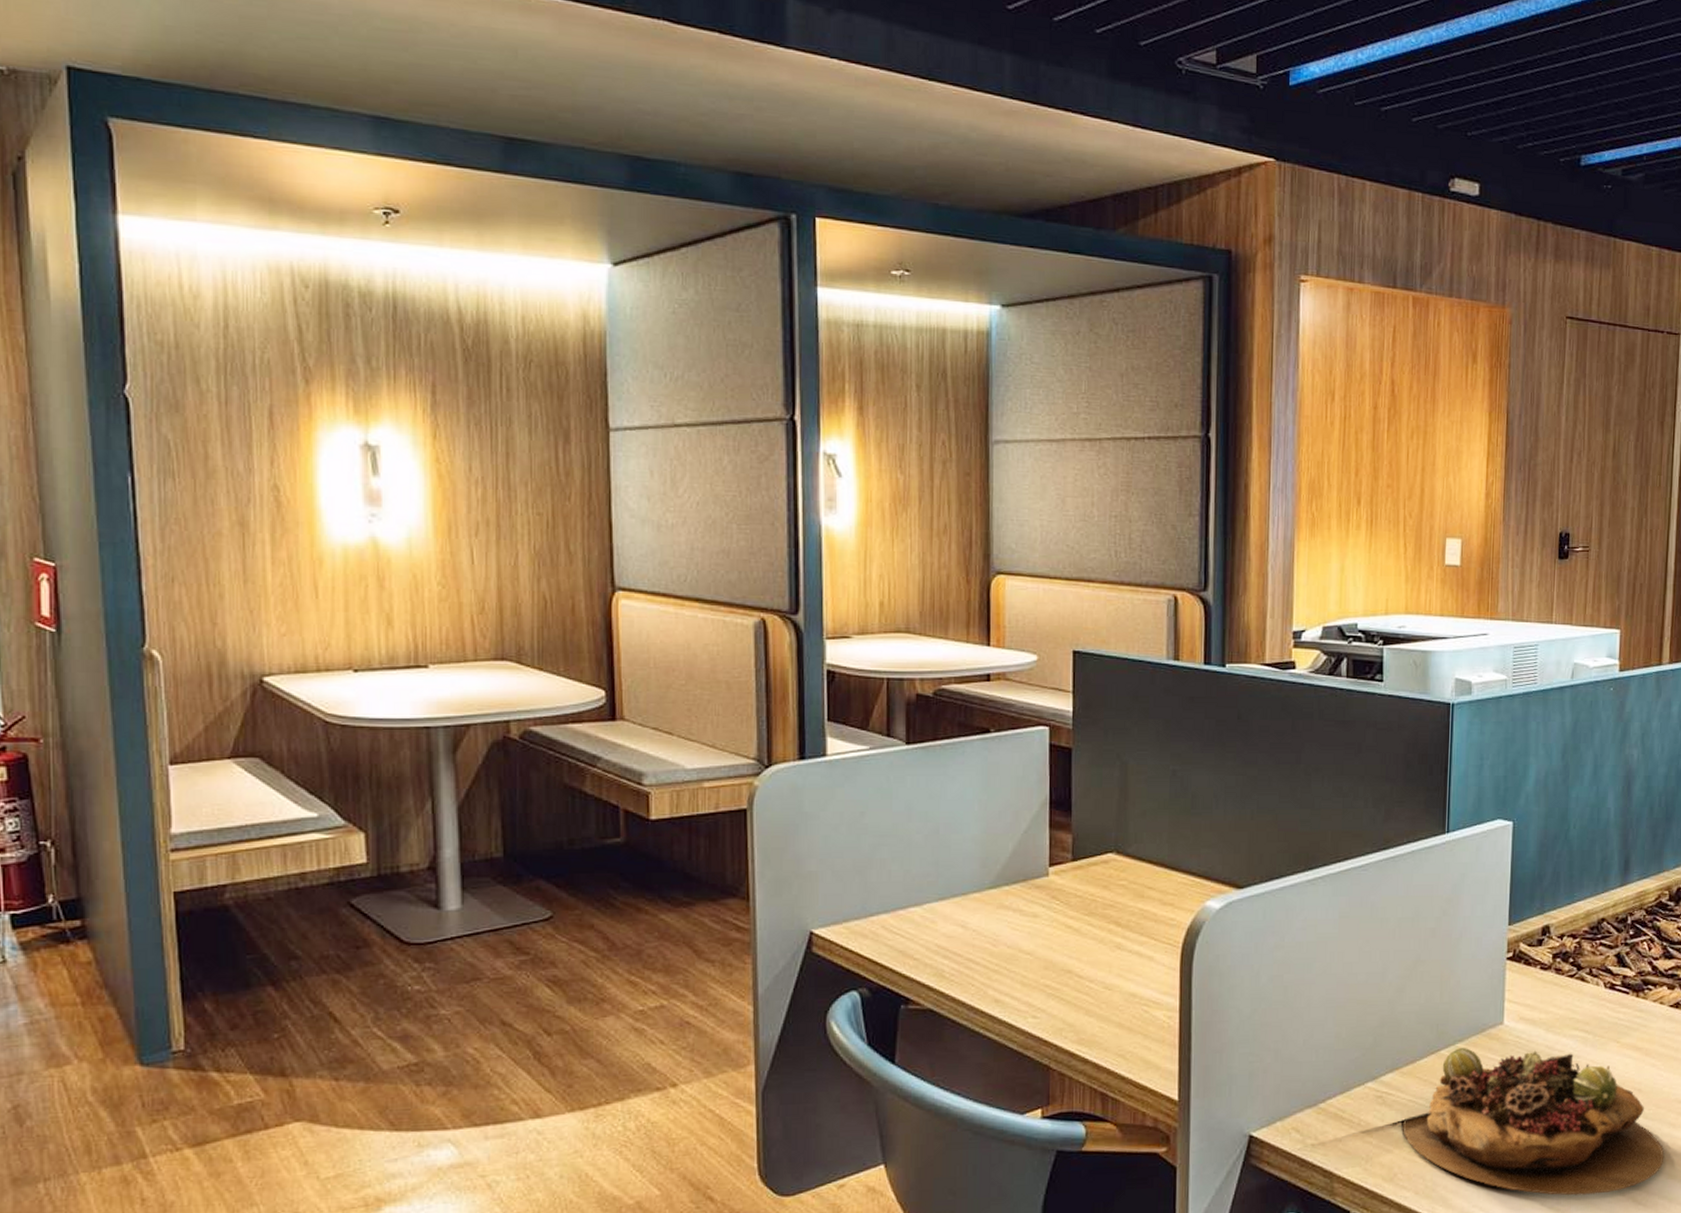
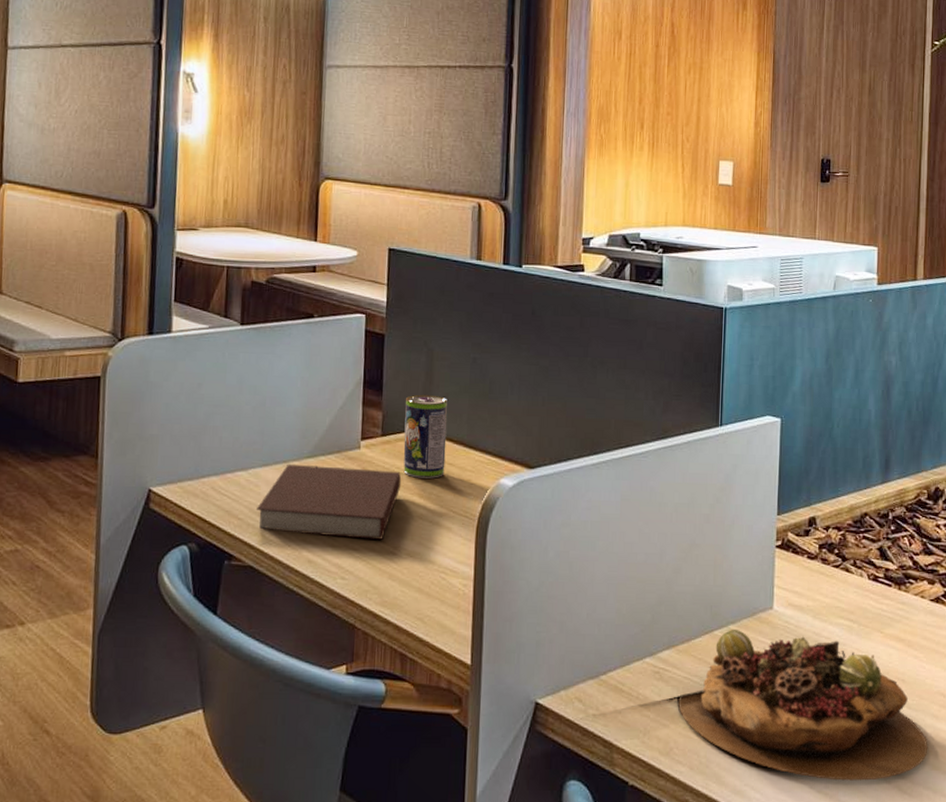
notebook: none [934,896,1096,974] -> present [257,463,402,540]
beverage can: none [1097,813,1146,905] -> present [403,394,447,479]

